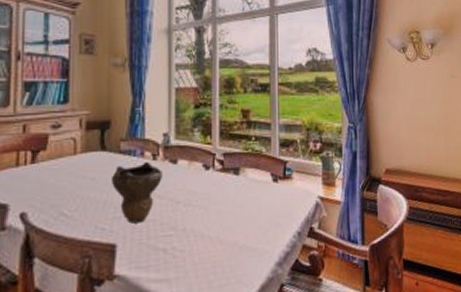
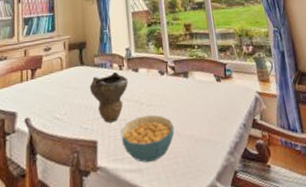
cereal bowl: none [148,216,215,272] -> present [120,115,175,163]

